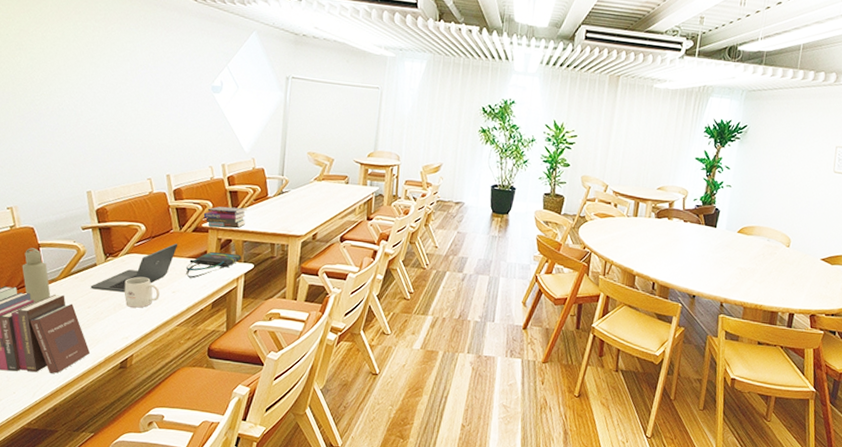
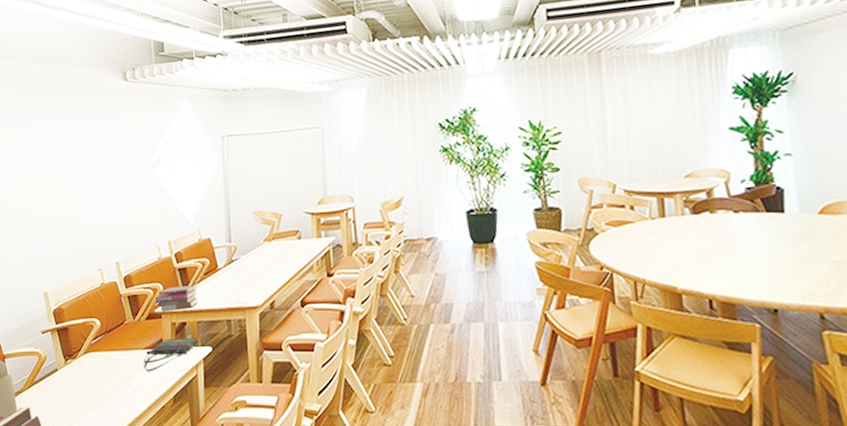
laptop: present [90,243,178,293] -> none [53,335,134,397]
mug: present [124,276,160,308] -> none [85,377,120,412]

